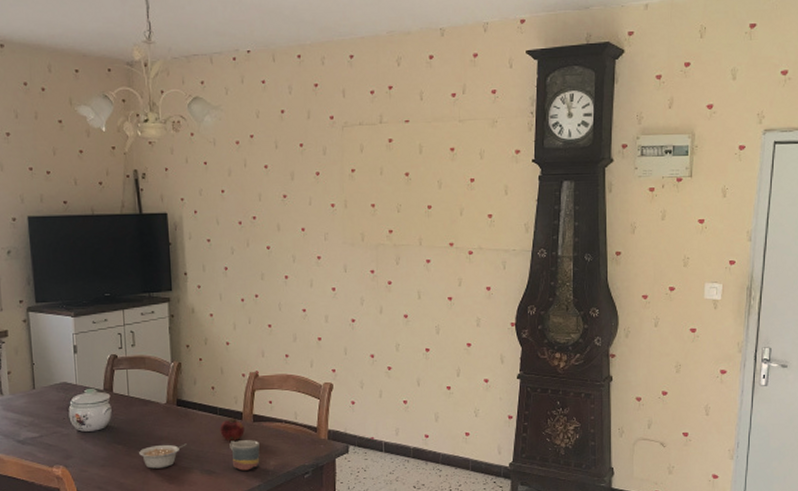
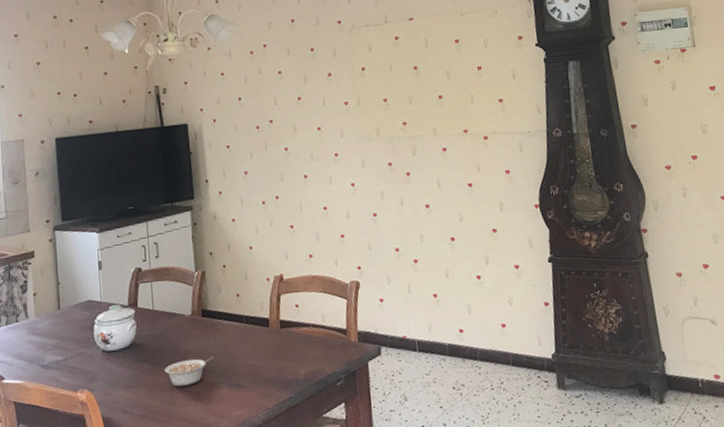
fruit: present [220,419,245,441] -> none [246,326,272,351]
mug: present [230,440,260,471] -> none [257,348,290,383]

